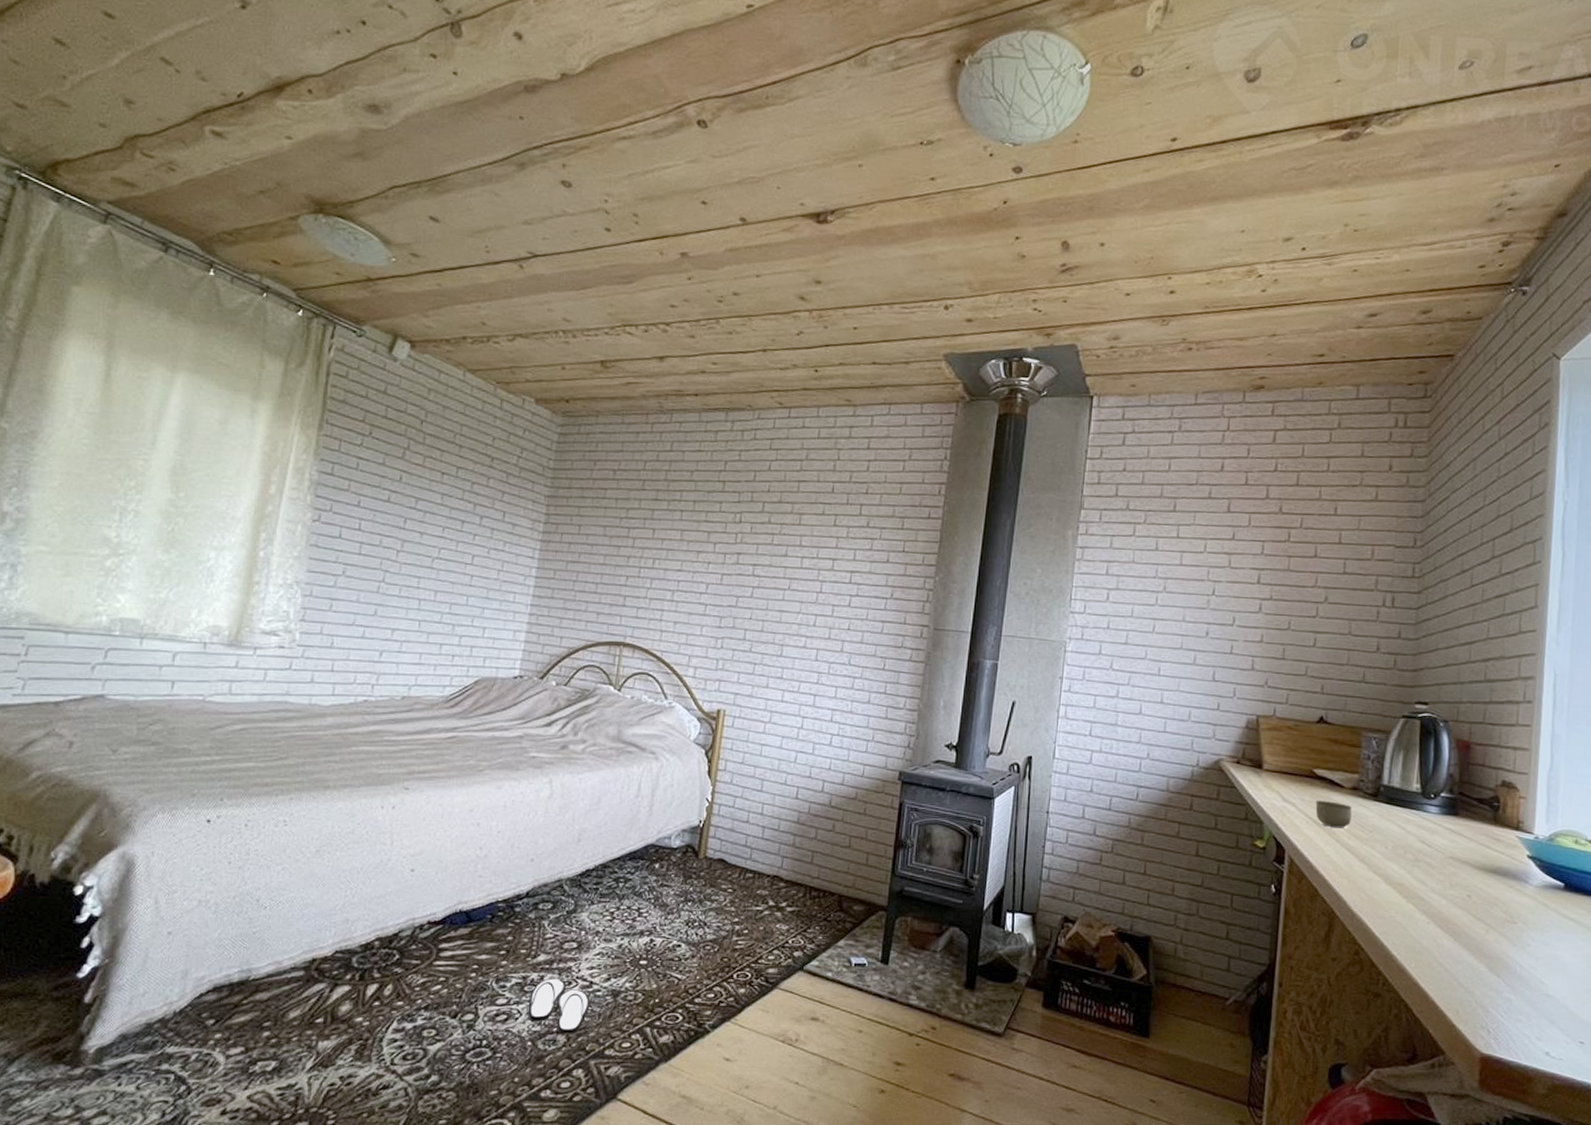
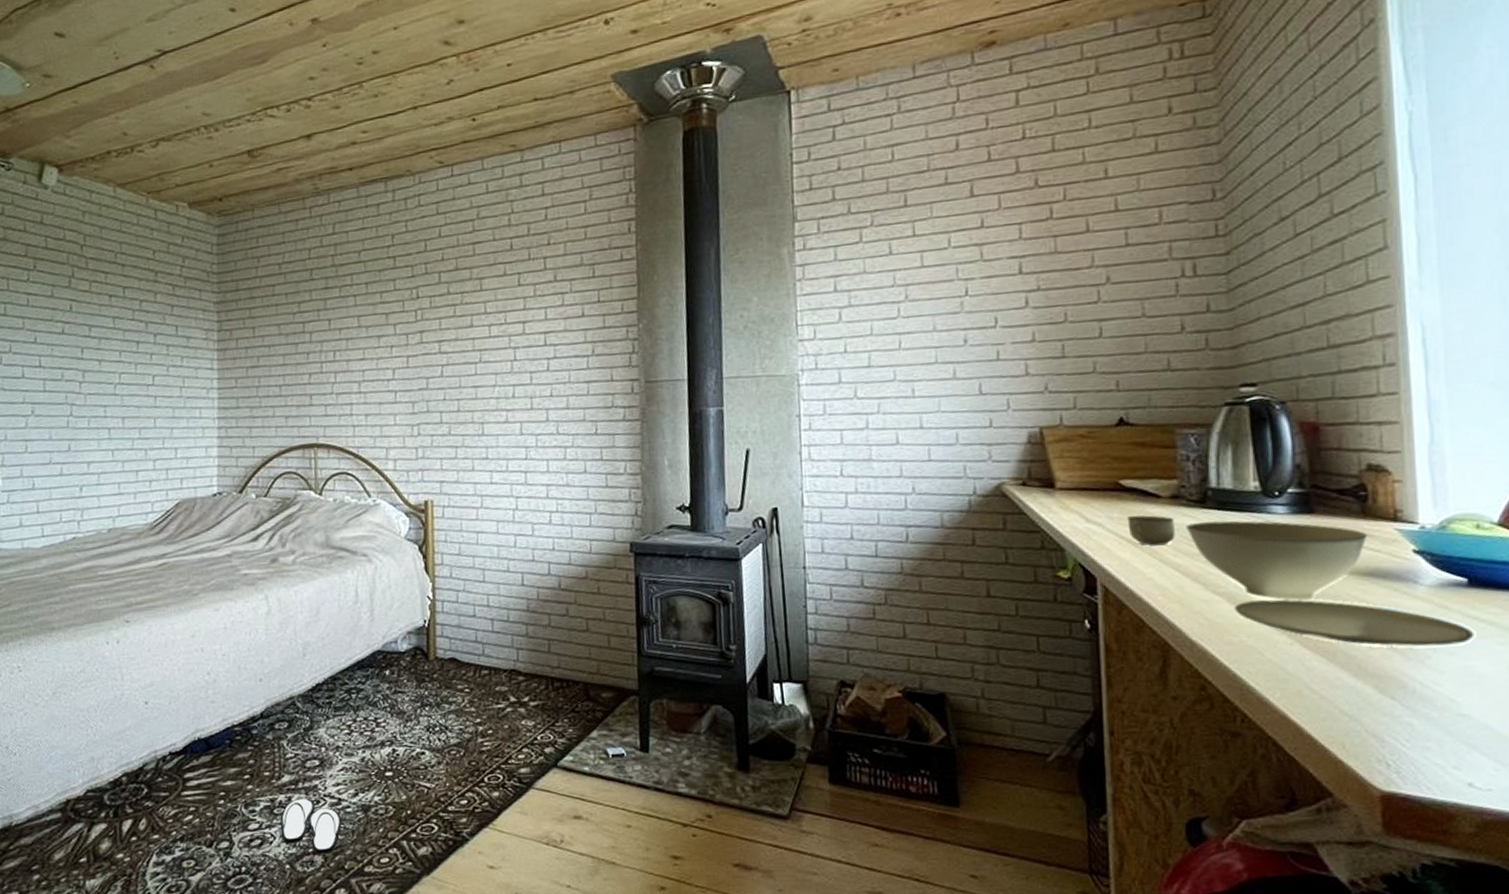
bowl: none [1360,813,1496,887] -> present [1186,520,1368,601]
plate: none [1389,883,1564,937] -> present [1234,599,1475,647]

